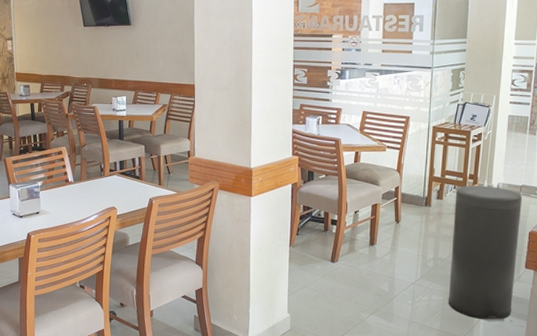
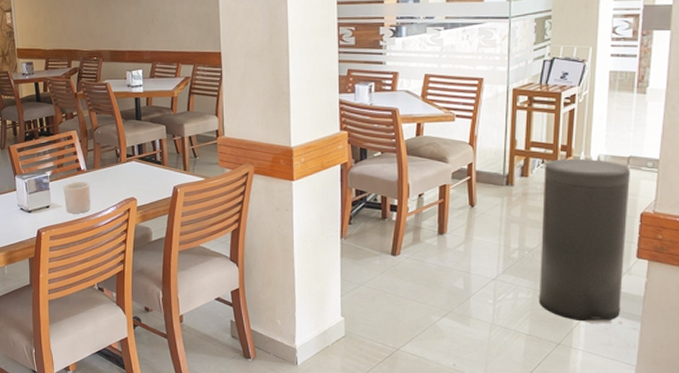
mug: none [52,191,77,220] -> present [63,182,91,214]

